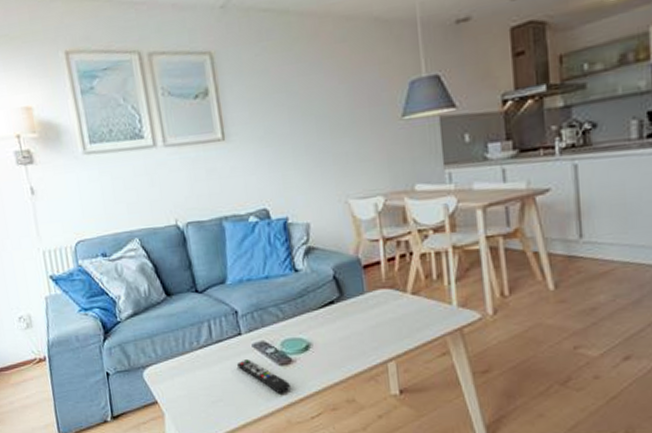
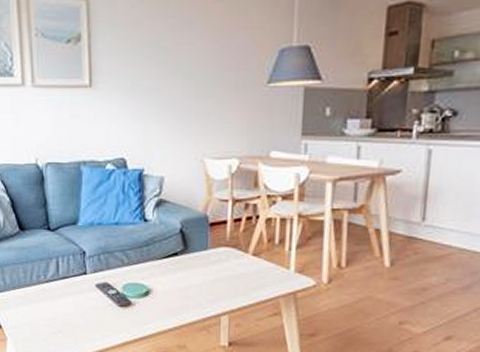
remote control: present [237,359,290,395] -> none [80,297,127,333]

